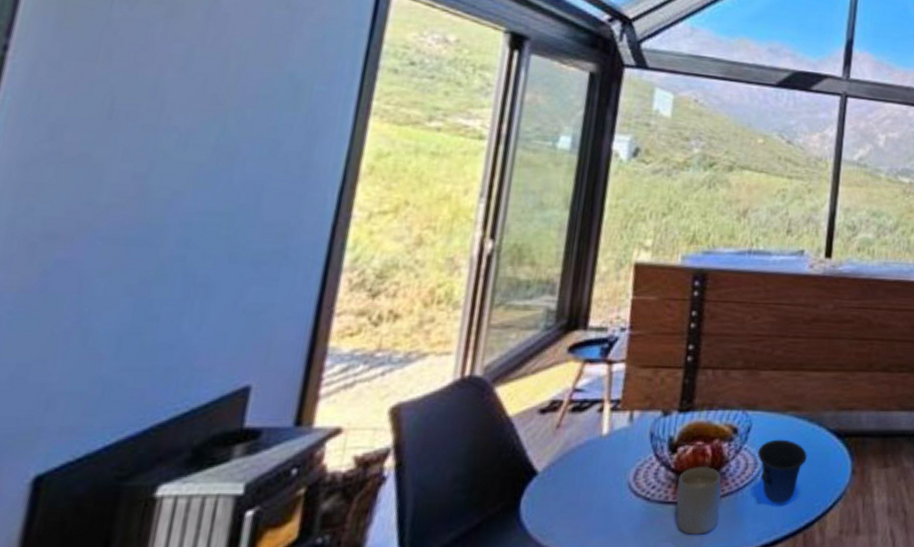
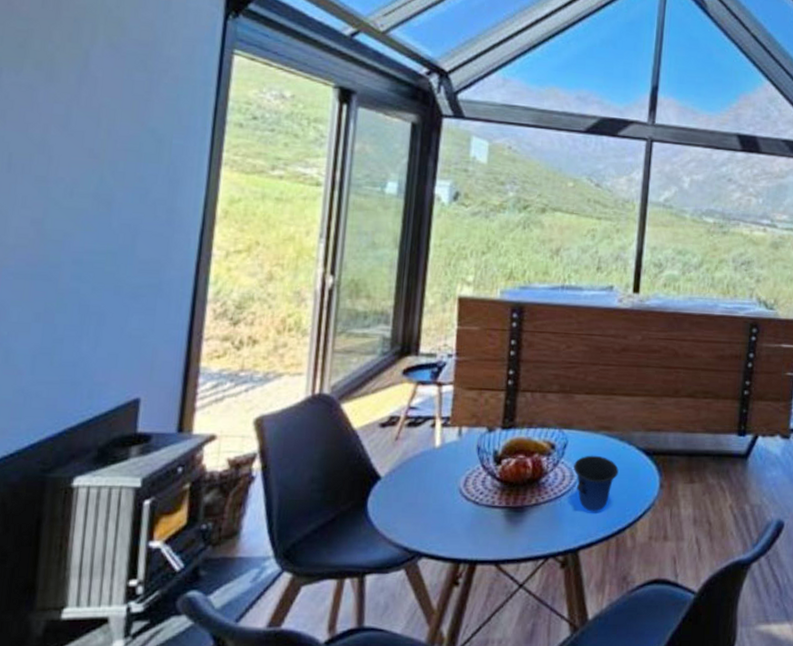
mug: present [676,465,722,535] -> none [502,476,542,535]

